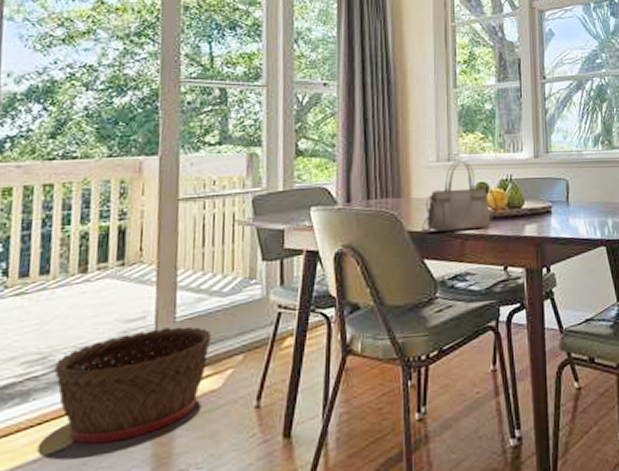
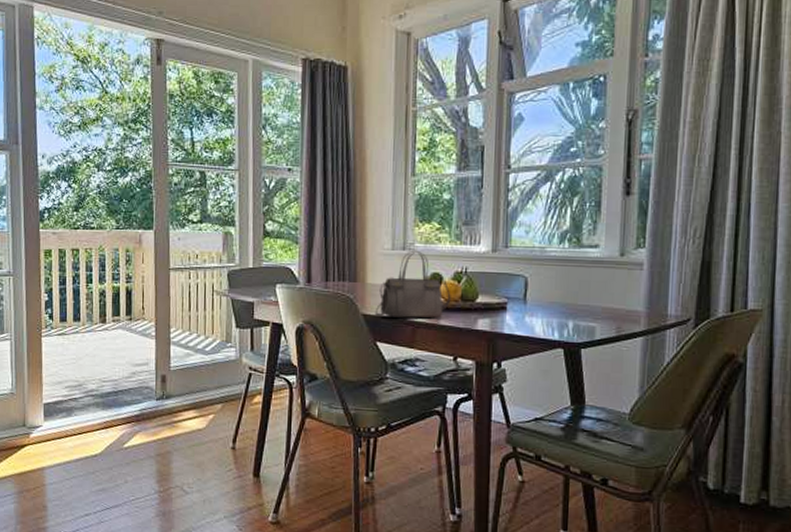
basket: present [54,326,212,445] -> none [87,374,198,457]

